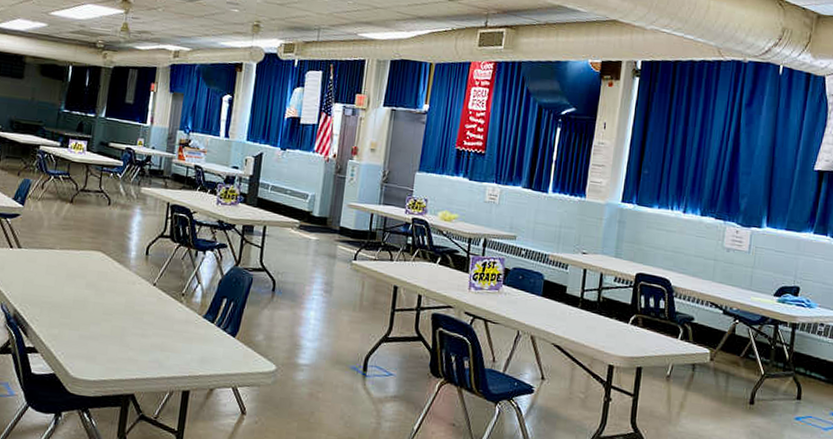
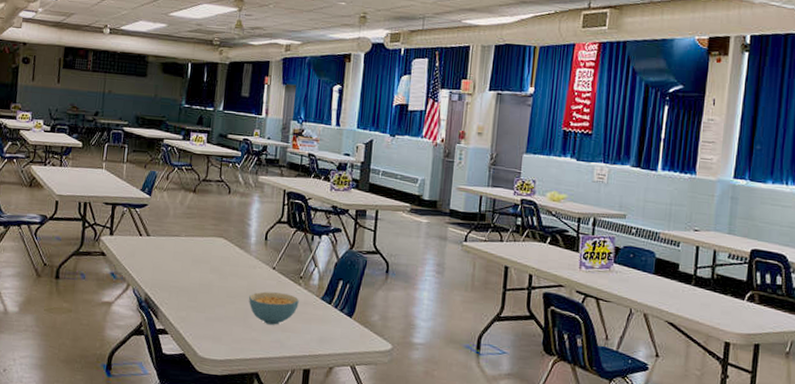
cereal bowl: none [126,309,180,344] -> present [248,291,299,325]

